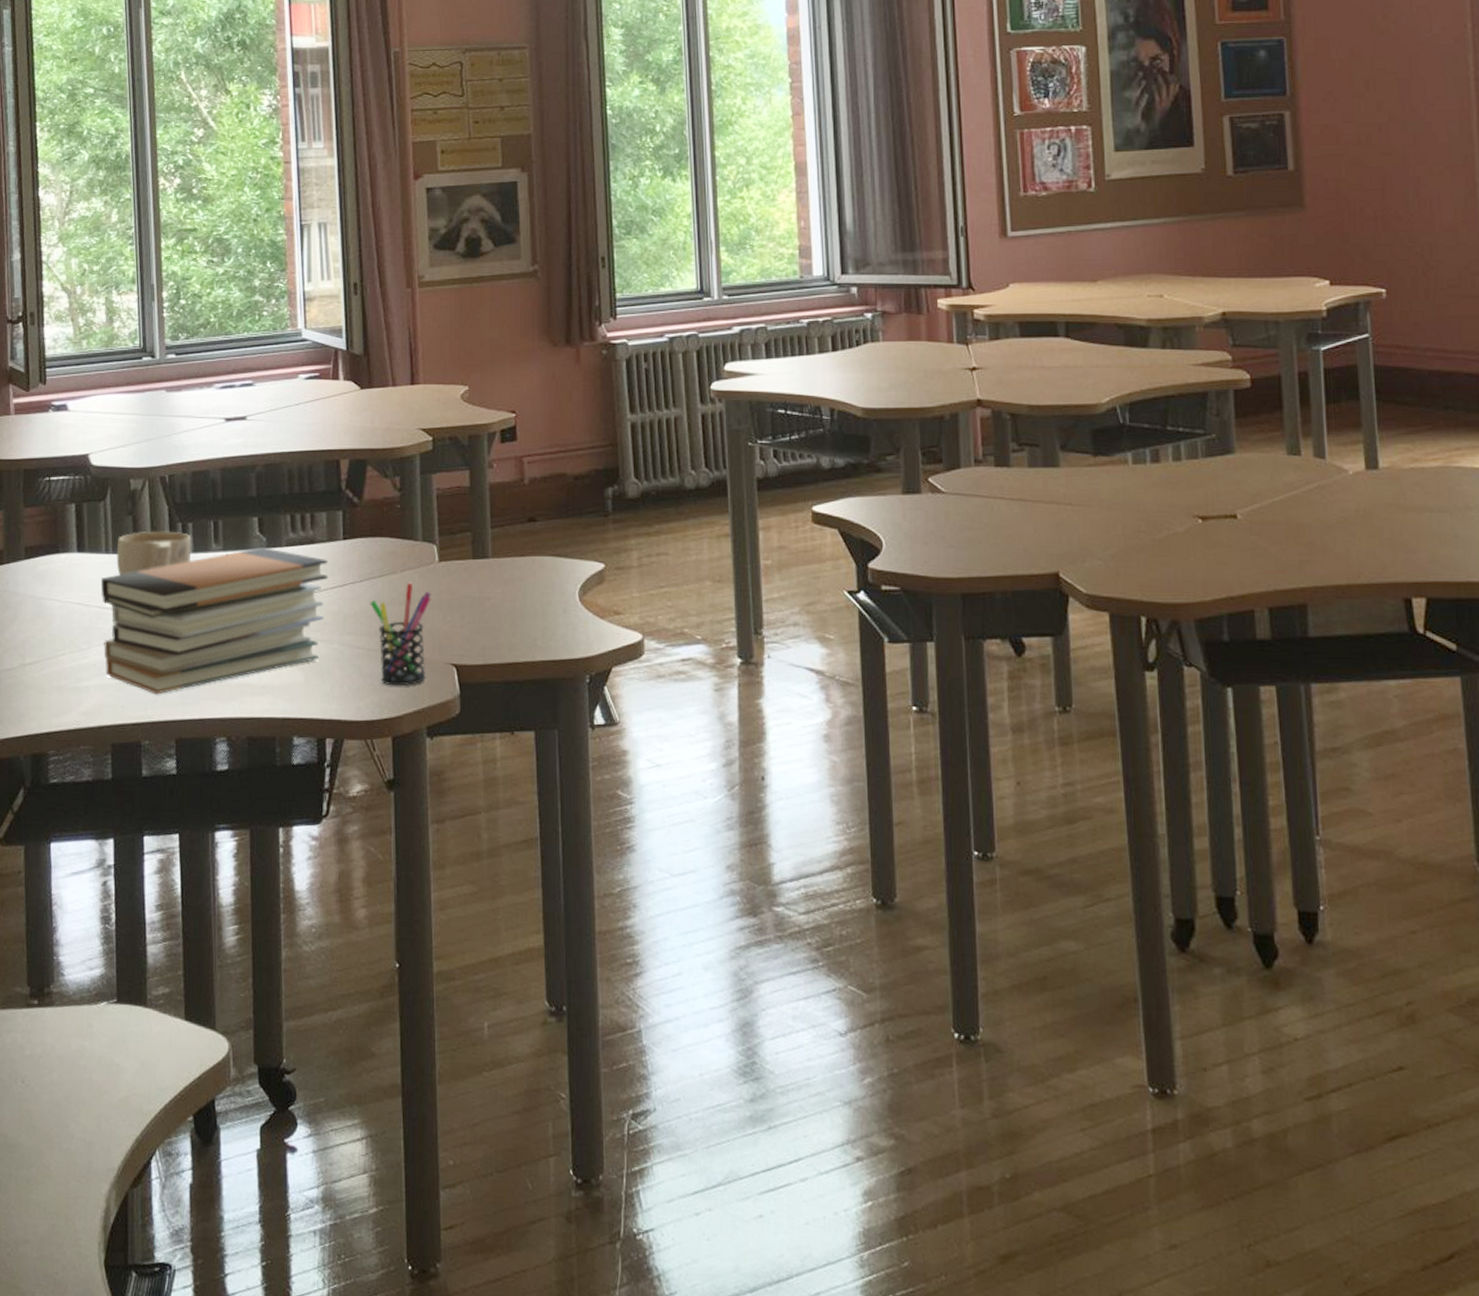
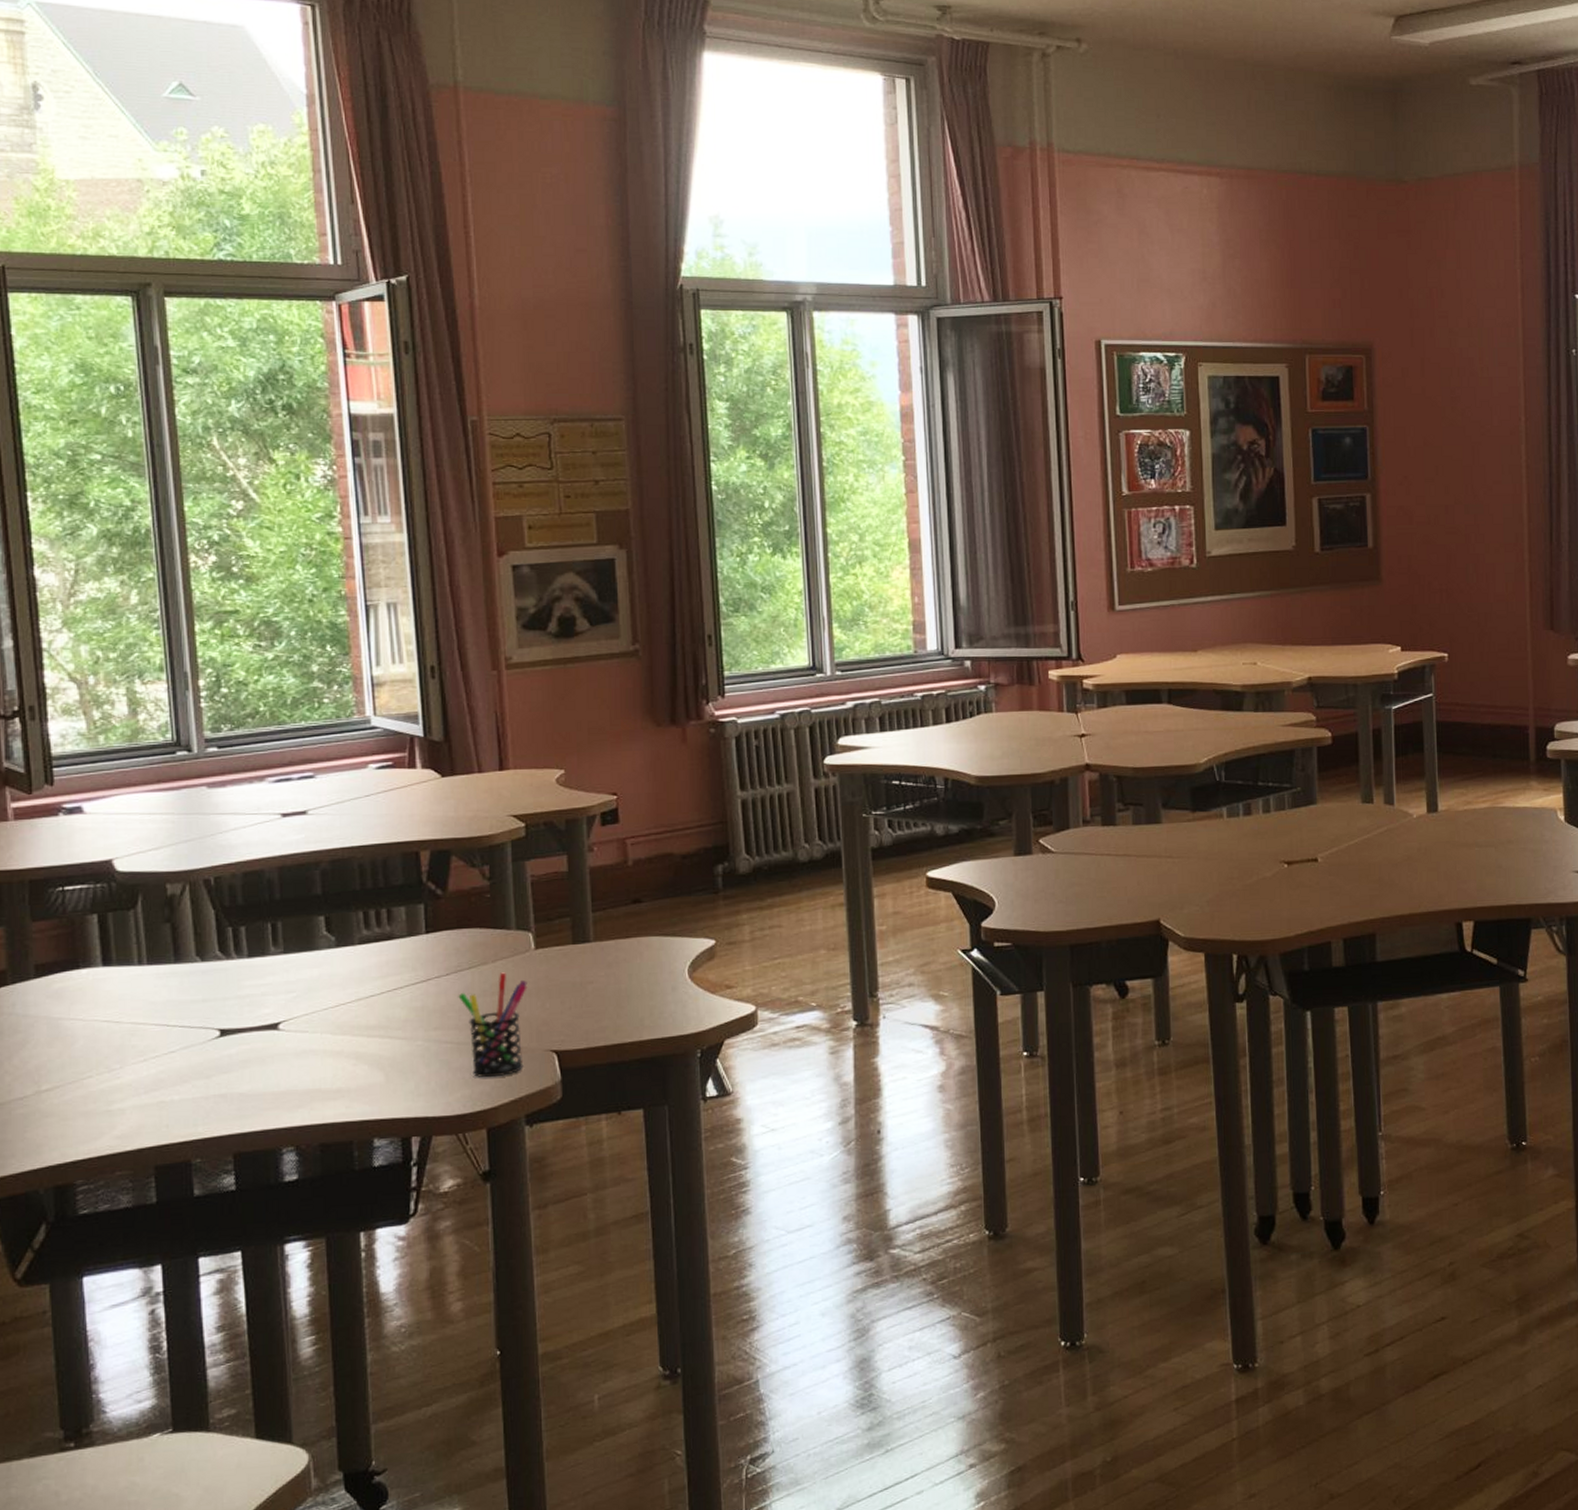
book stack: present [100,547,329,695] -> none [133,947,410,1110]
cup: present [116,531,192,575] -> none [152,937,246,988]

